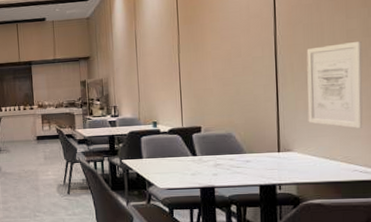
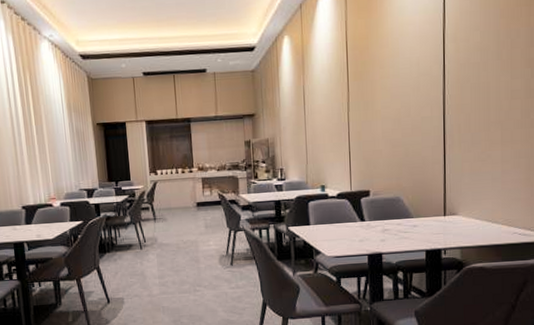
wall art: present [306,40,363,128] -> none [473,102,524,191]

